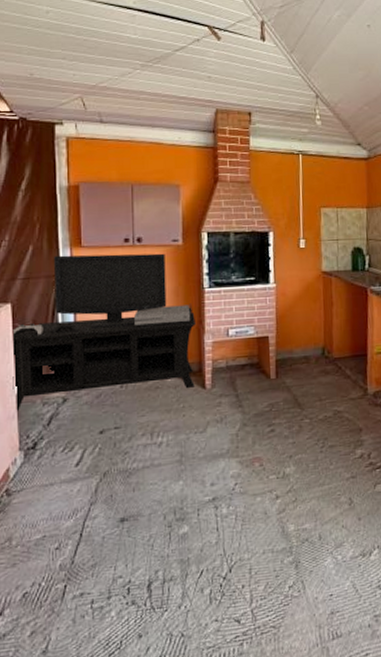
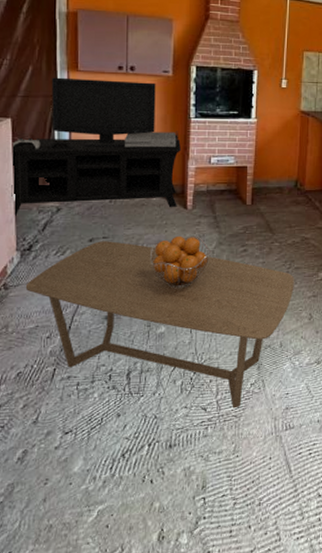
coffee table: none [30,431,330,618] -> present [25,241,294,409]
fruit basket: none [168,418,236,480] -> present [150,235,212,288]

